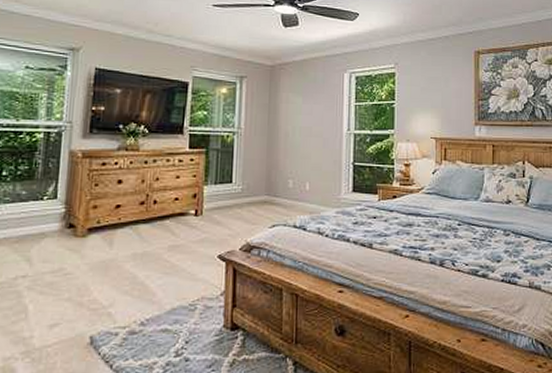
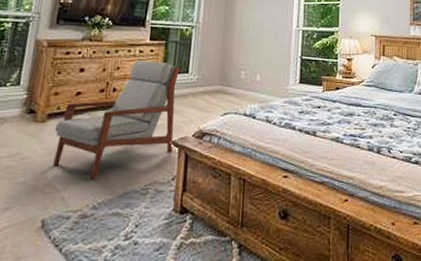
armchair: none [96,170,224,296] -> present [52,60,181,180]

